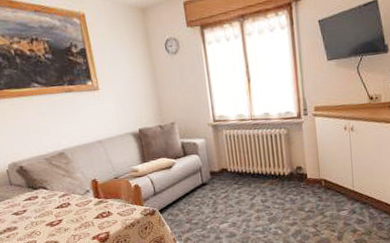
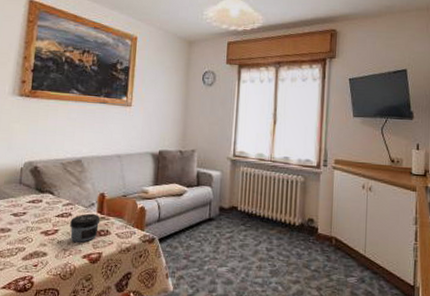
jar: none [70,200,100,227] -> present [70,214,101,243]

